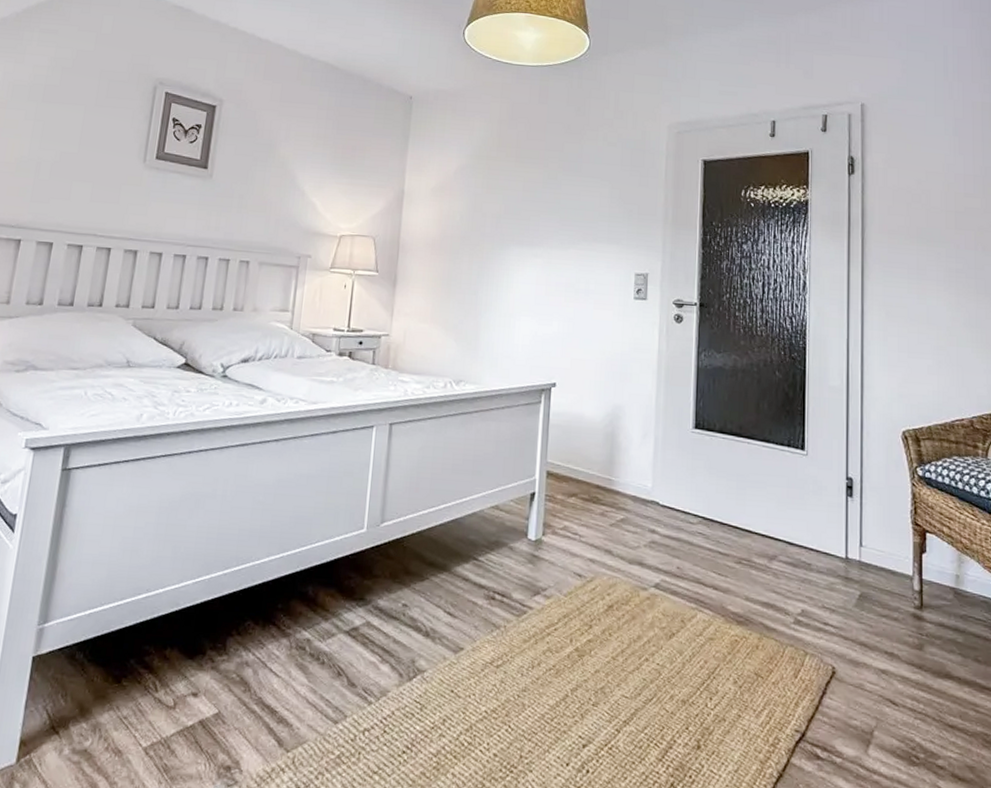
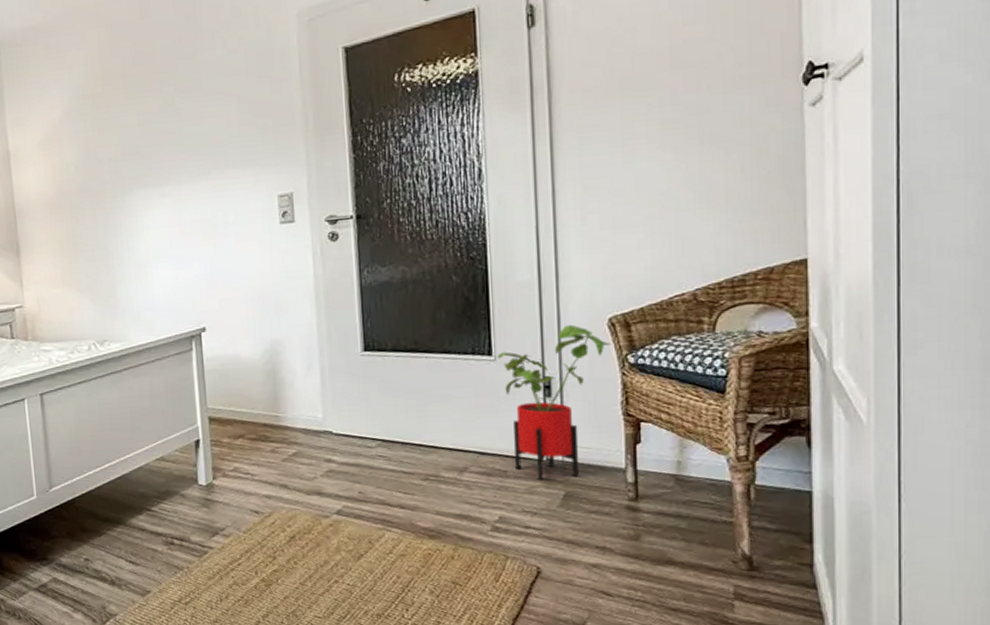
house plant: none [809,432,905,579] -> present [497,324,613,479]

